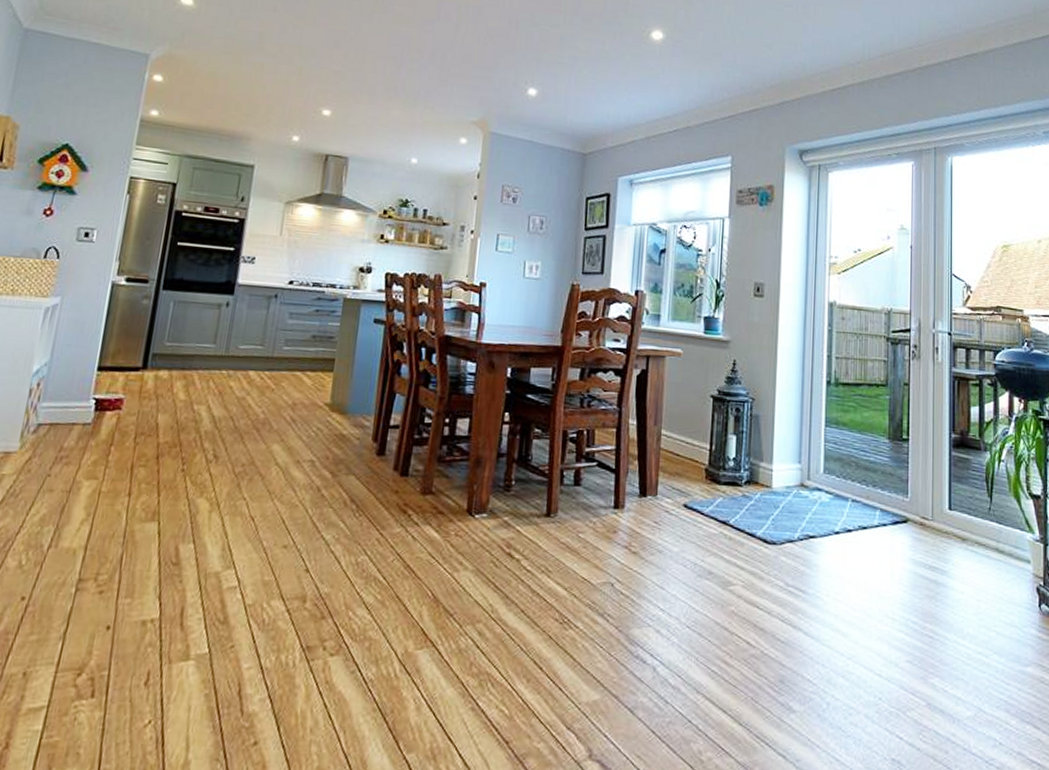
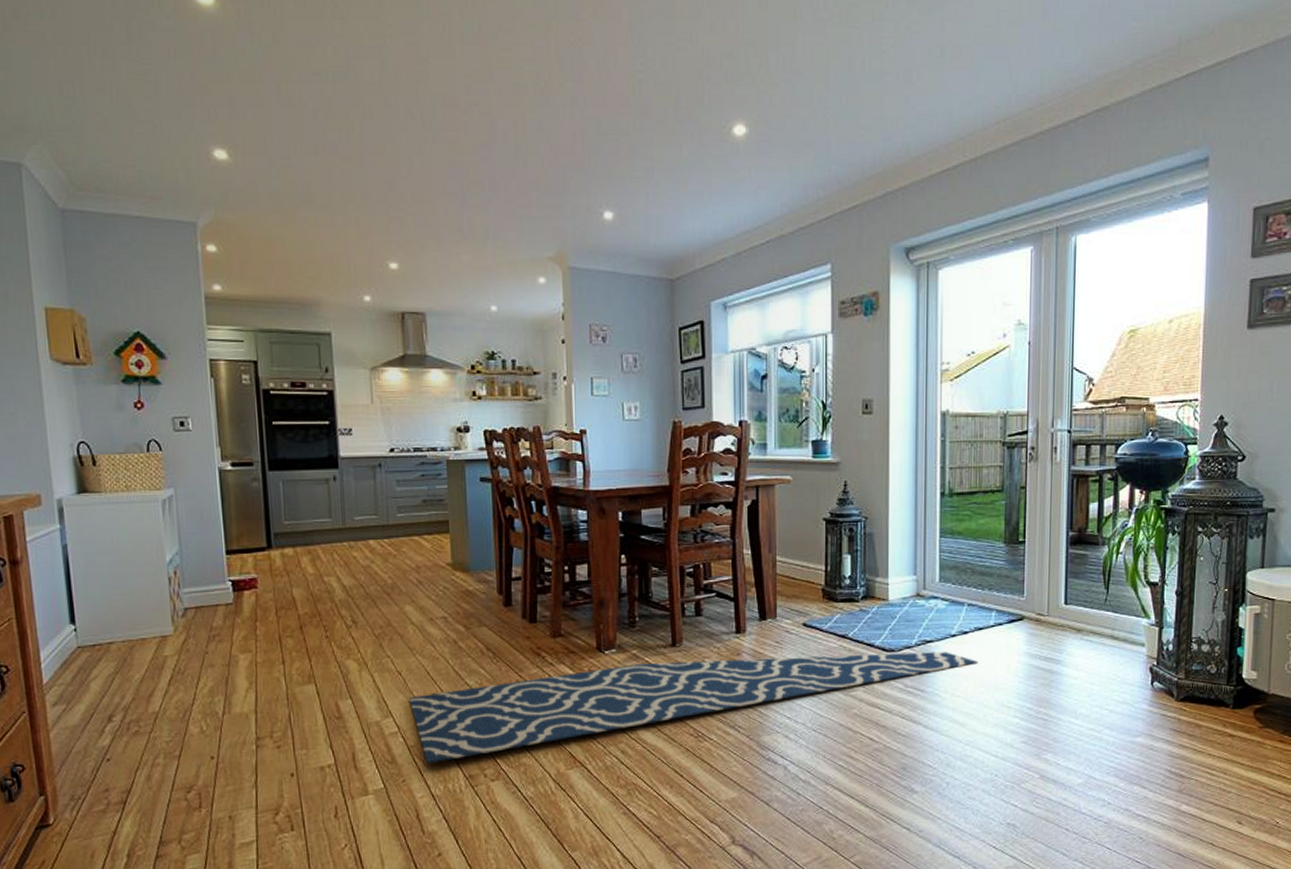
rug: none [256,532,861,628] -> present [408,652,978,763]

